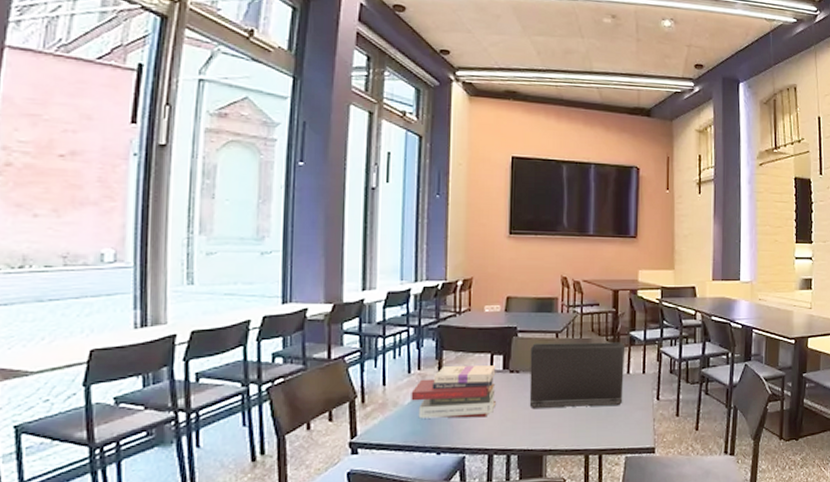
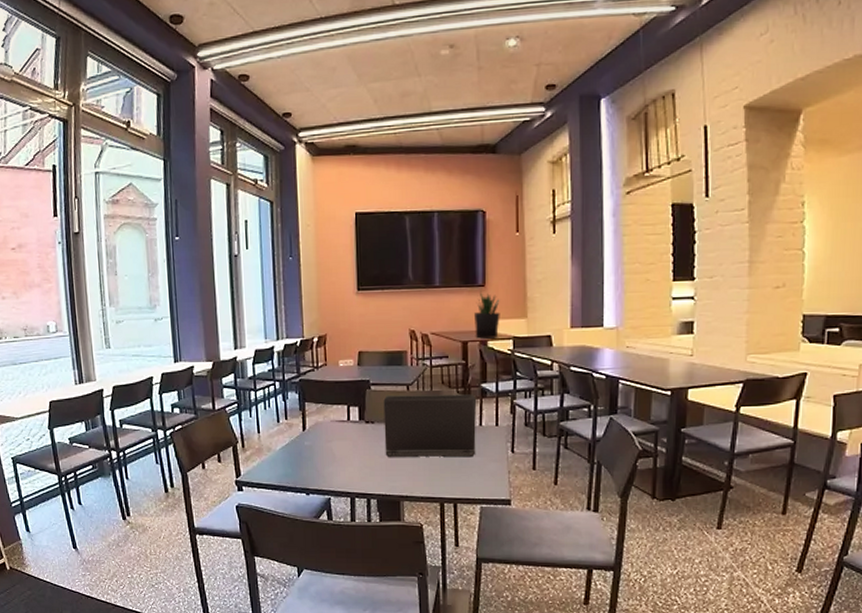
books: present [411,365,497,419] -> none [281,416,355,464]
planter: none [626,242,650,288] -> present [474,291,500,339]

